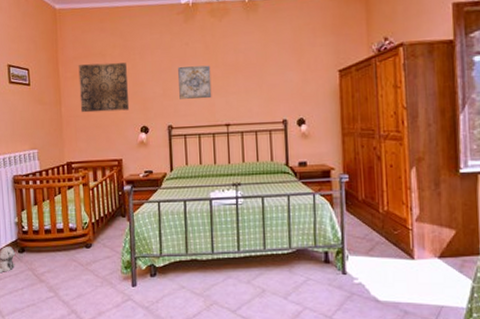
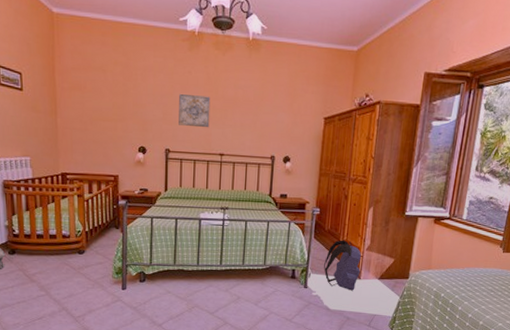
wall art: present [78,62,130,113] -> none [76,77,129,129]
backpack: none [363,210,413,275] -> present [324,240,361,291]

